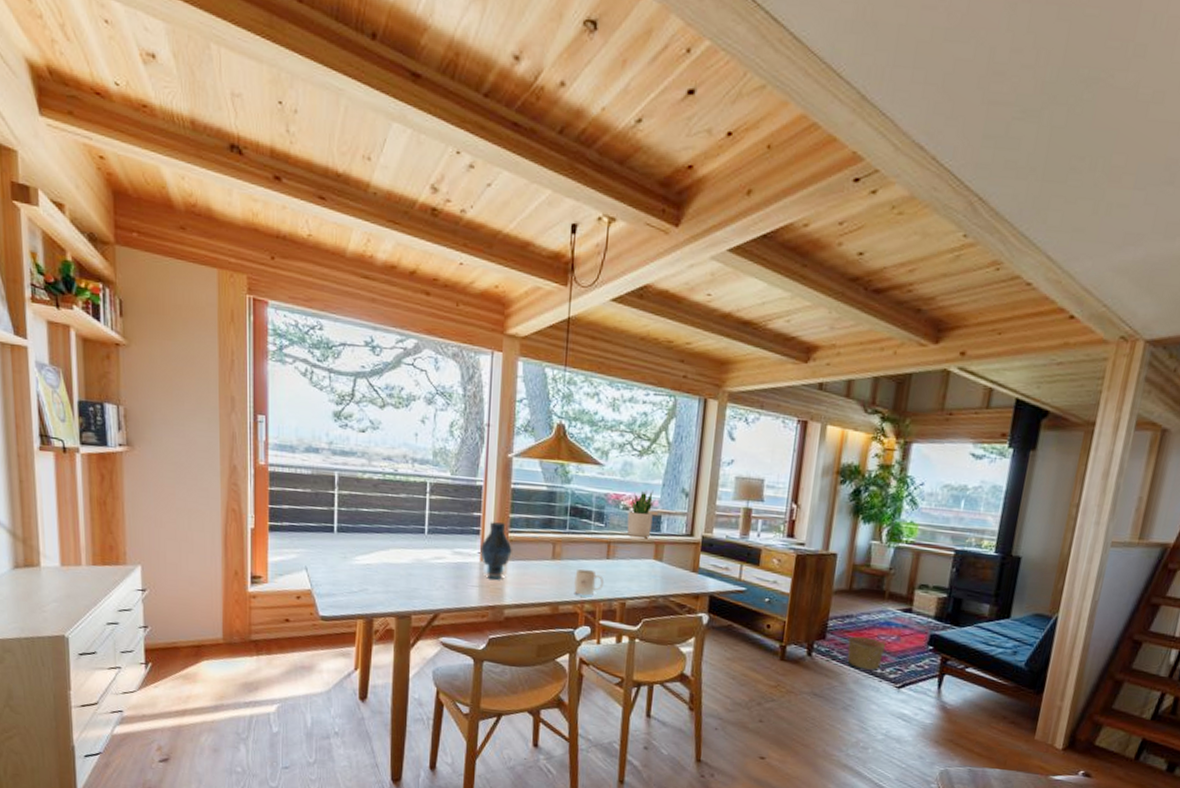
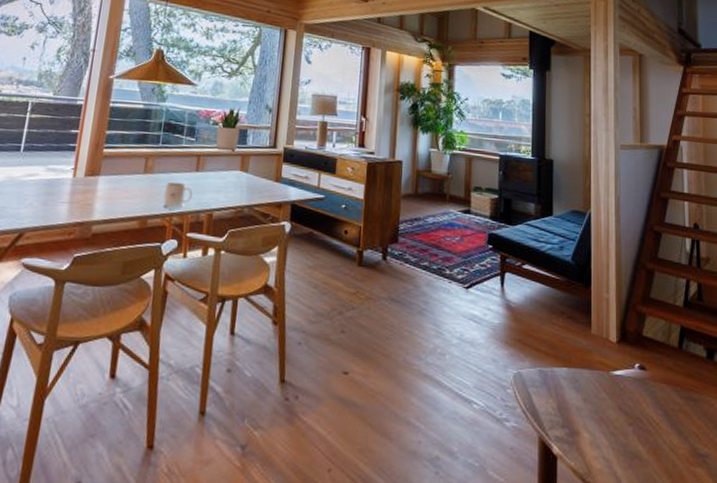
vase: present [480,522,512,580] -> none [74,138,106,195]
basket: present [847,636,886,670] -> none [417,238,452,272]

